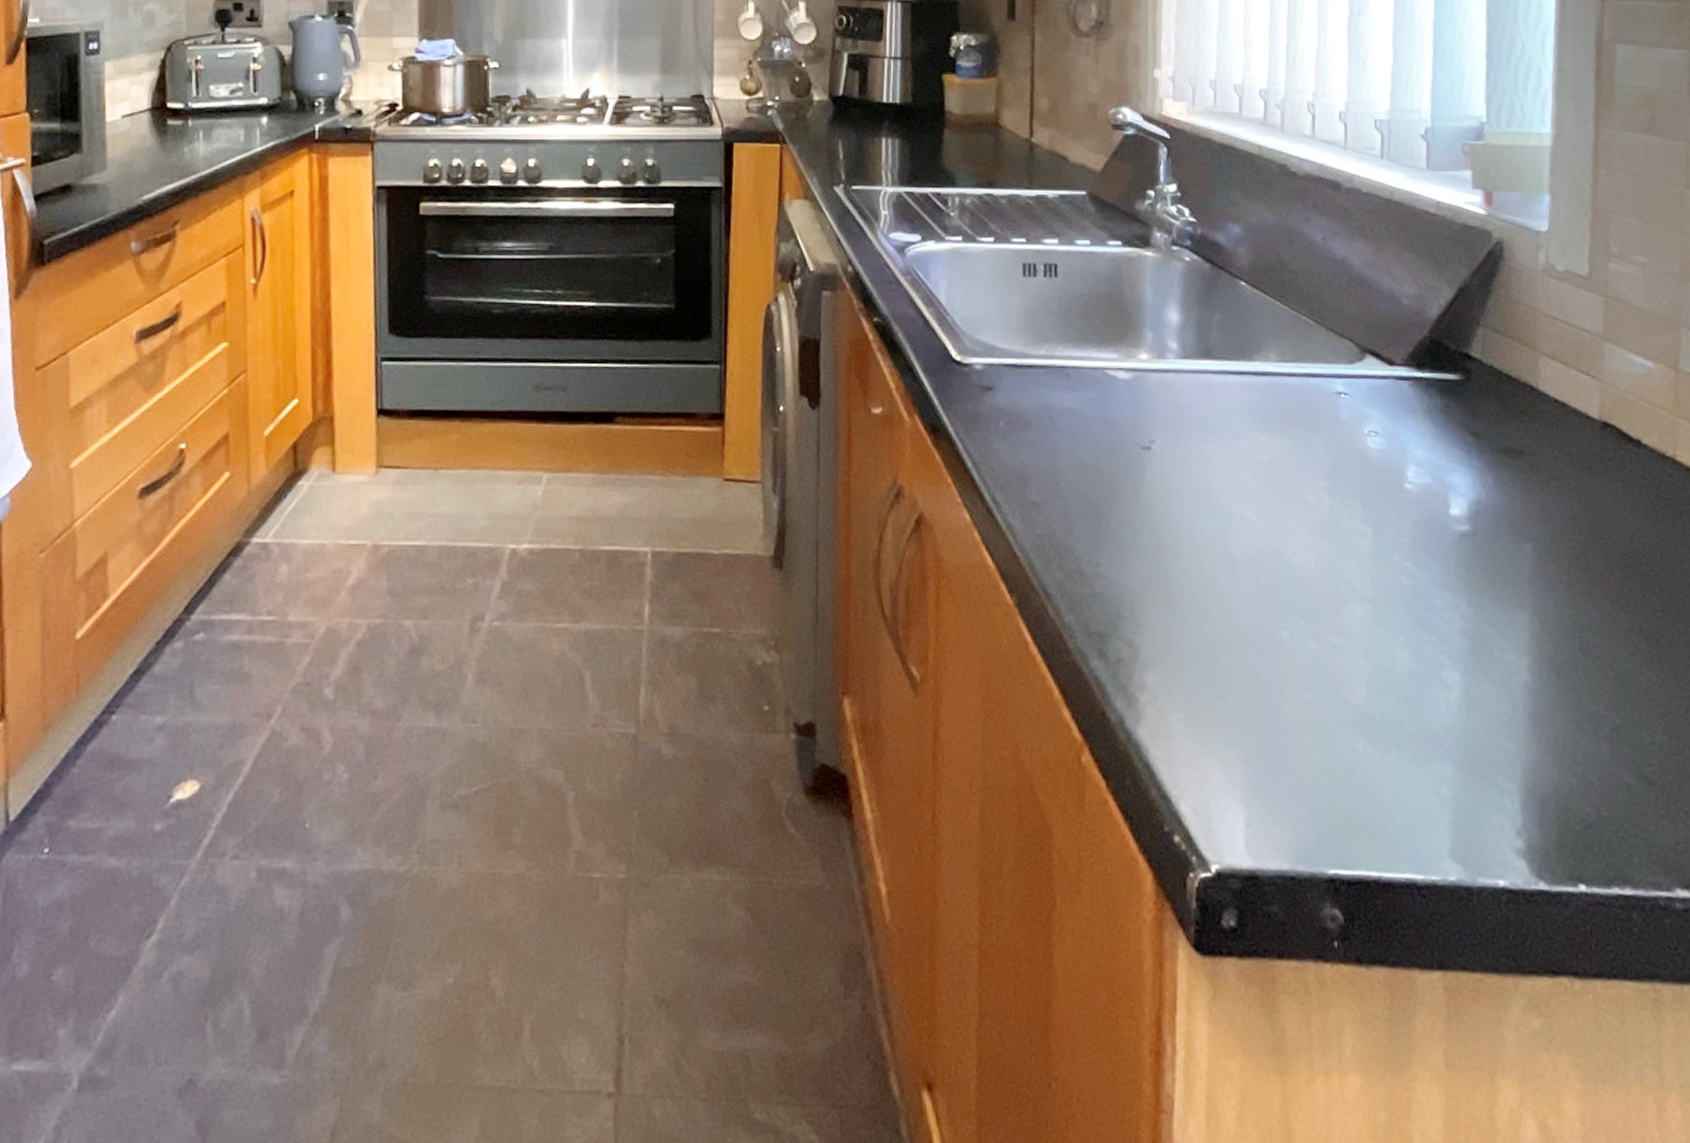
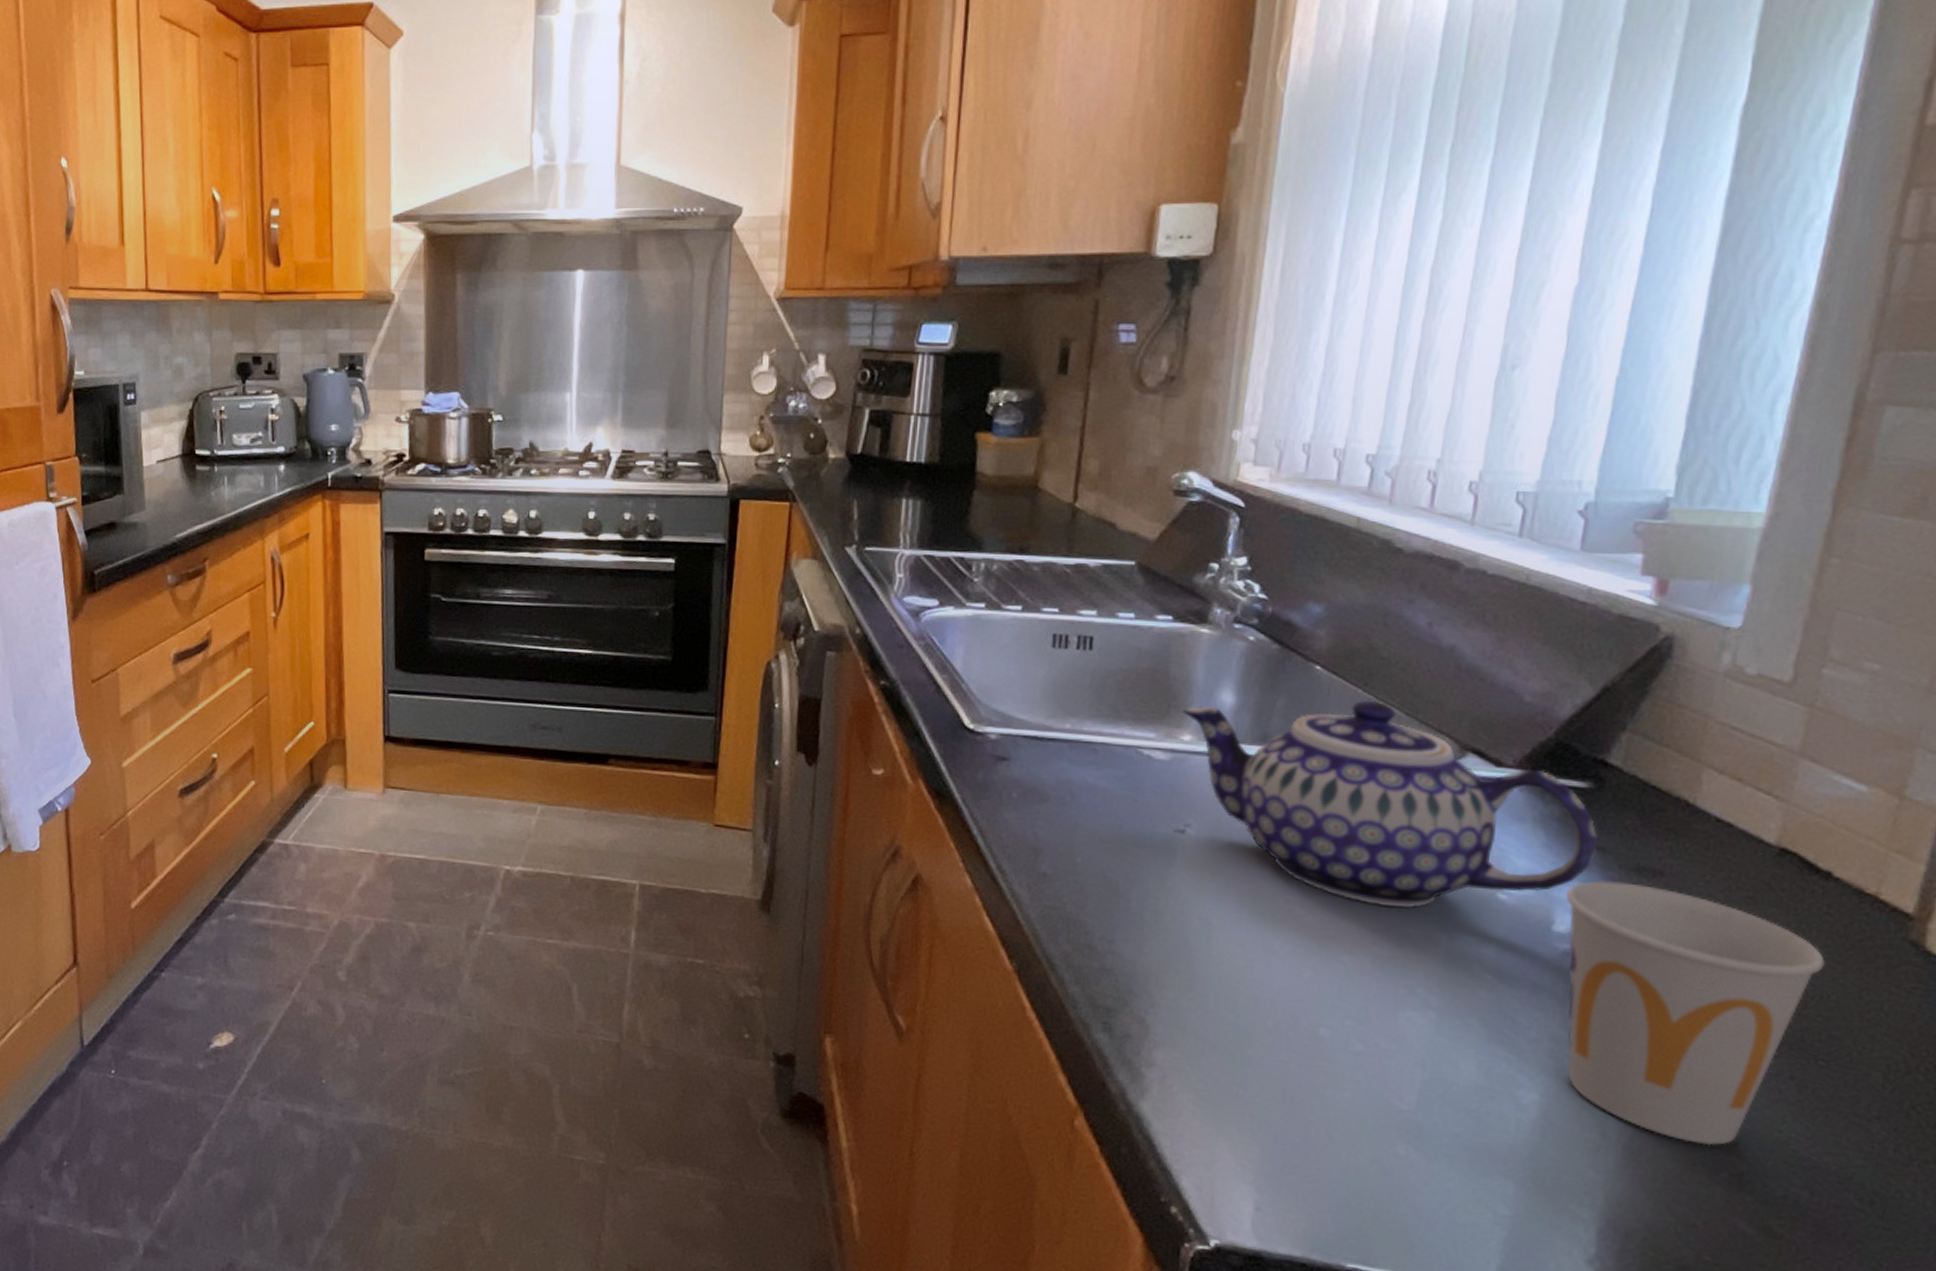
teapot: none [1137,311,1473,506] -> present [1182,700,1597,909]
cup: none [1455,464,1648,704] -> present [1565,881,1825,1146]

